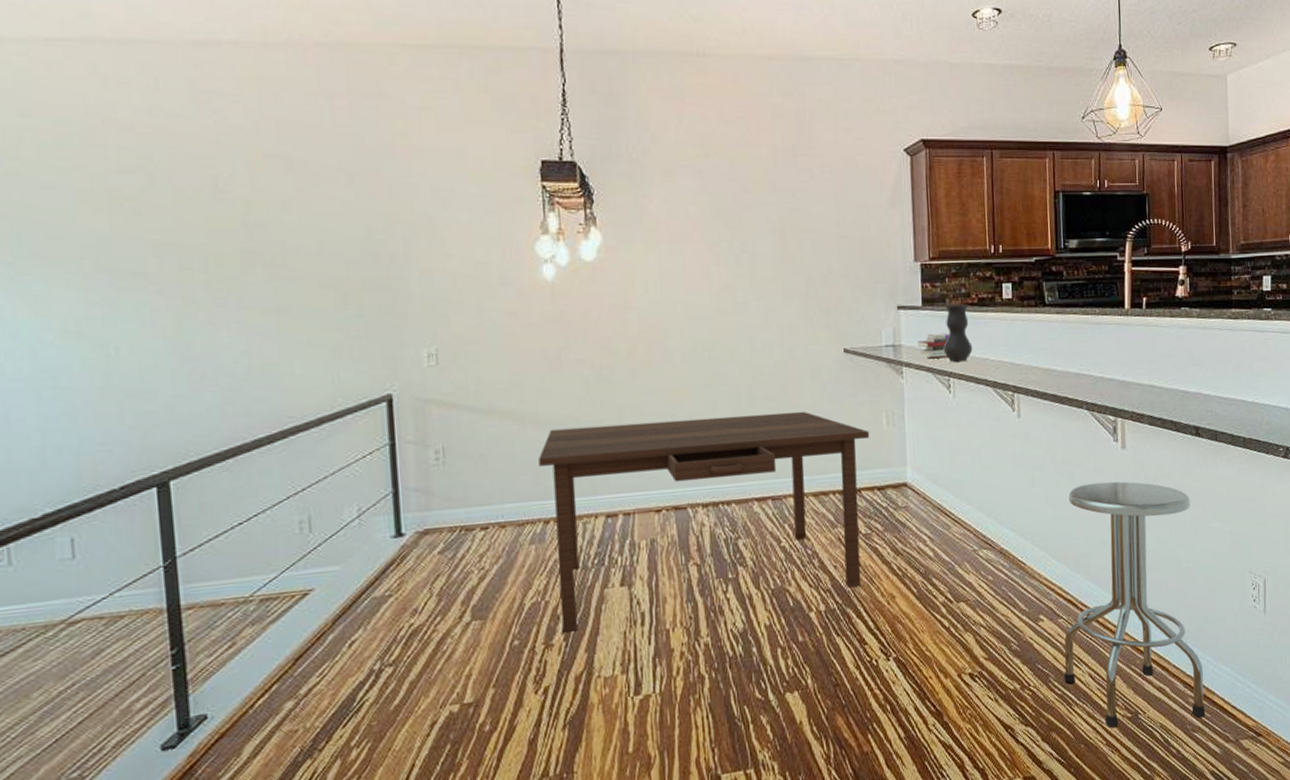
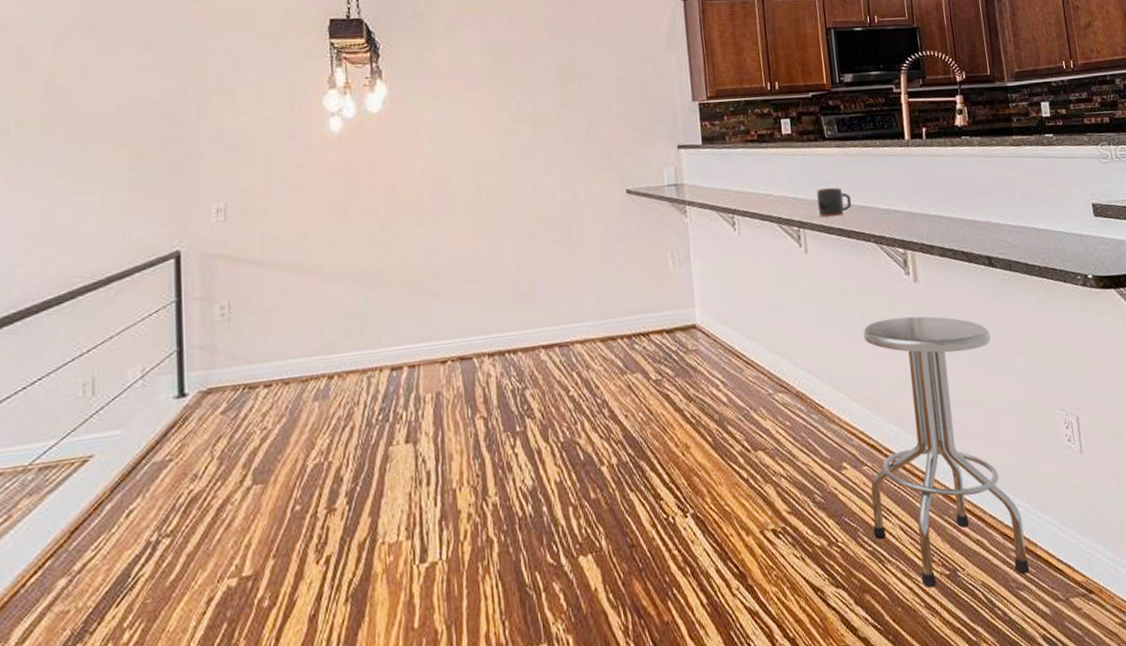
dining table: present [538,411,870,633] -> none [323,254,656,495]
books: present [917,332,951,359] -> none [699,169,732,197]
vase: present [943,304,973,363] -> none [724,141,755,200]
mug: none [1032,354,1067,383] -> present [816,187,852,217]

